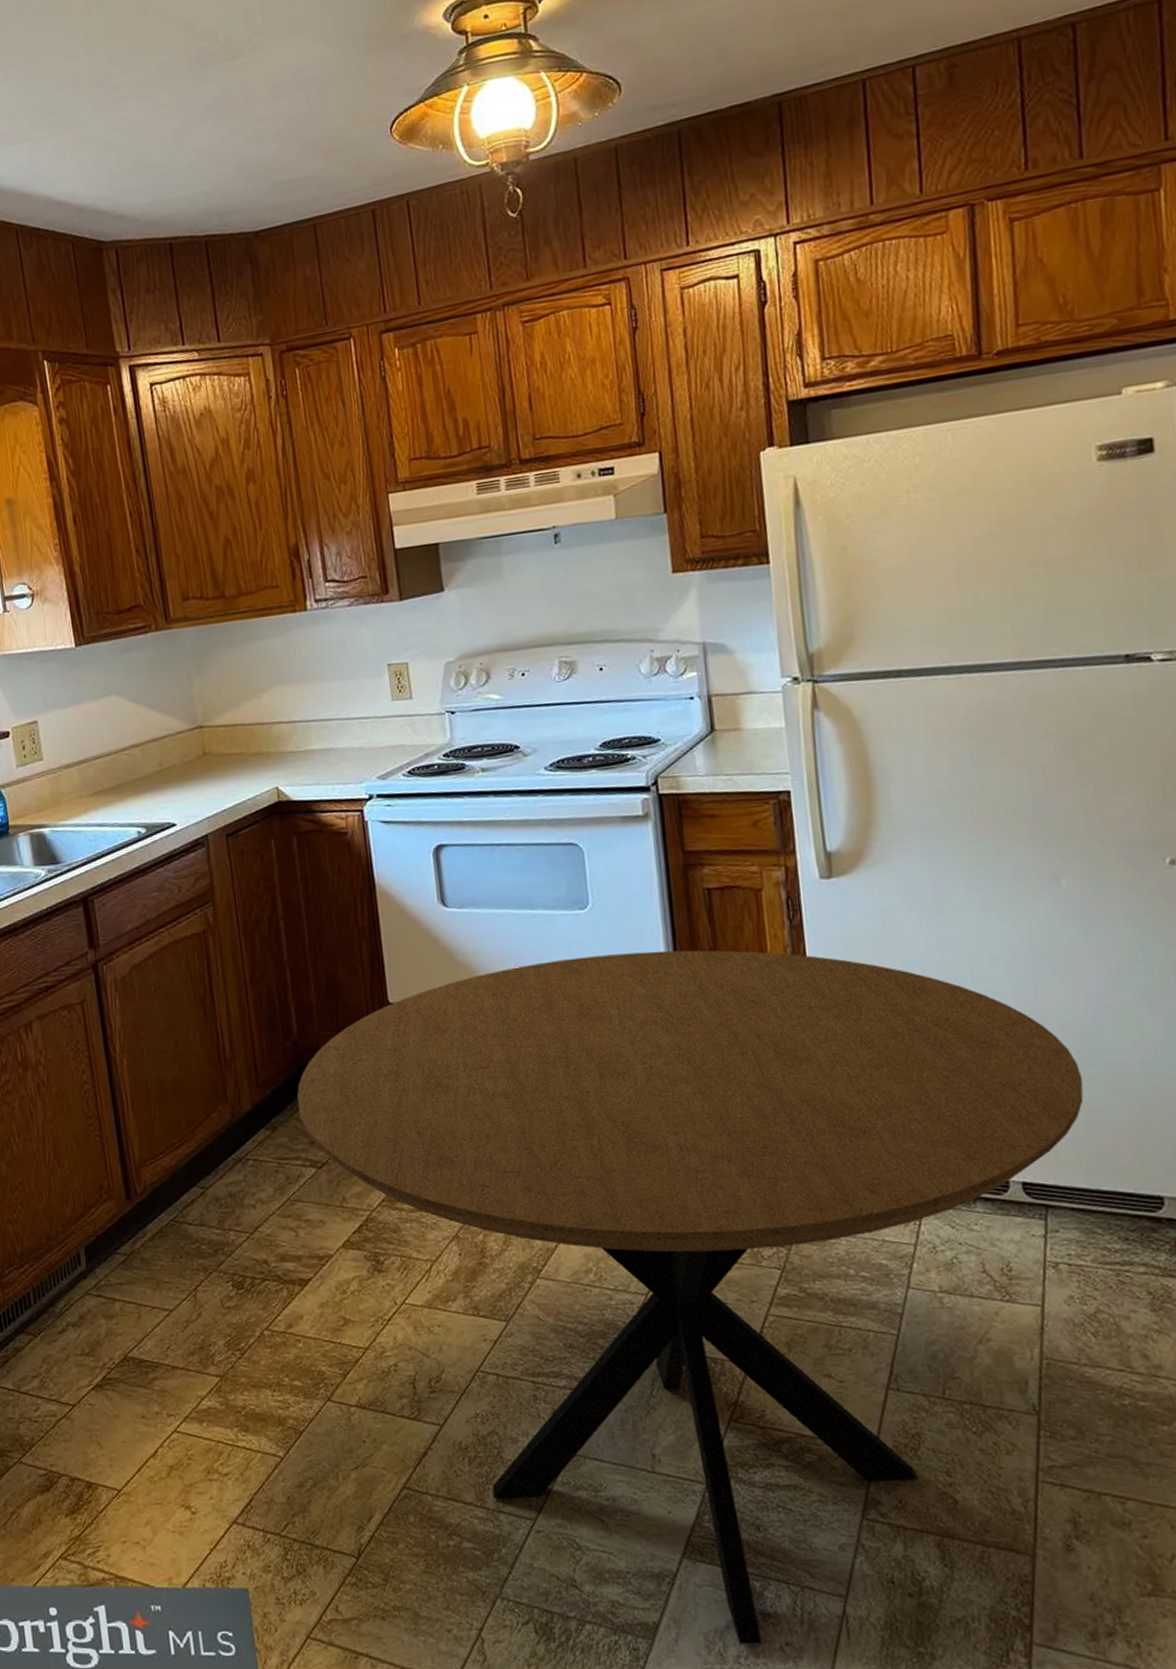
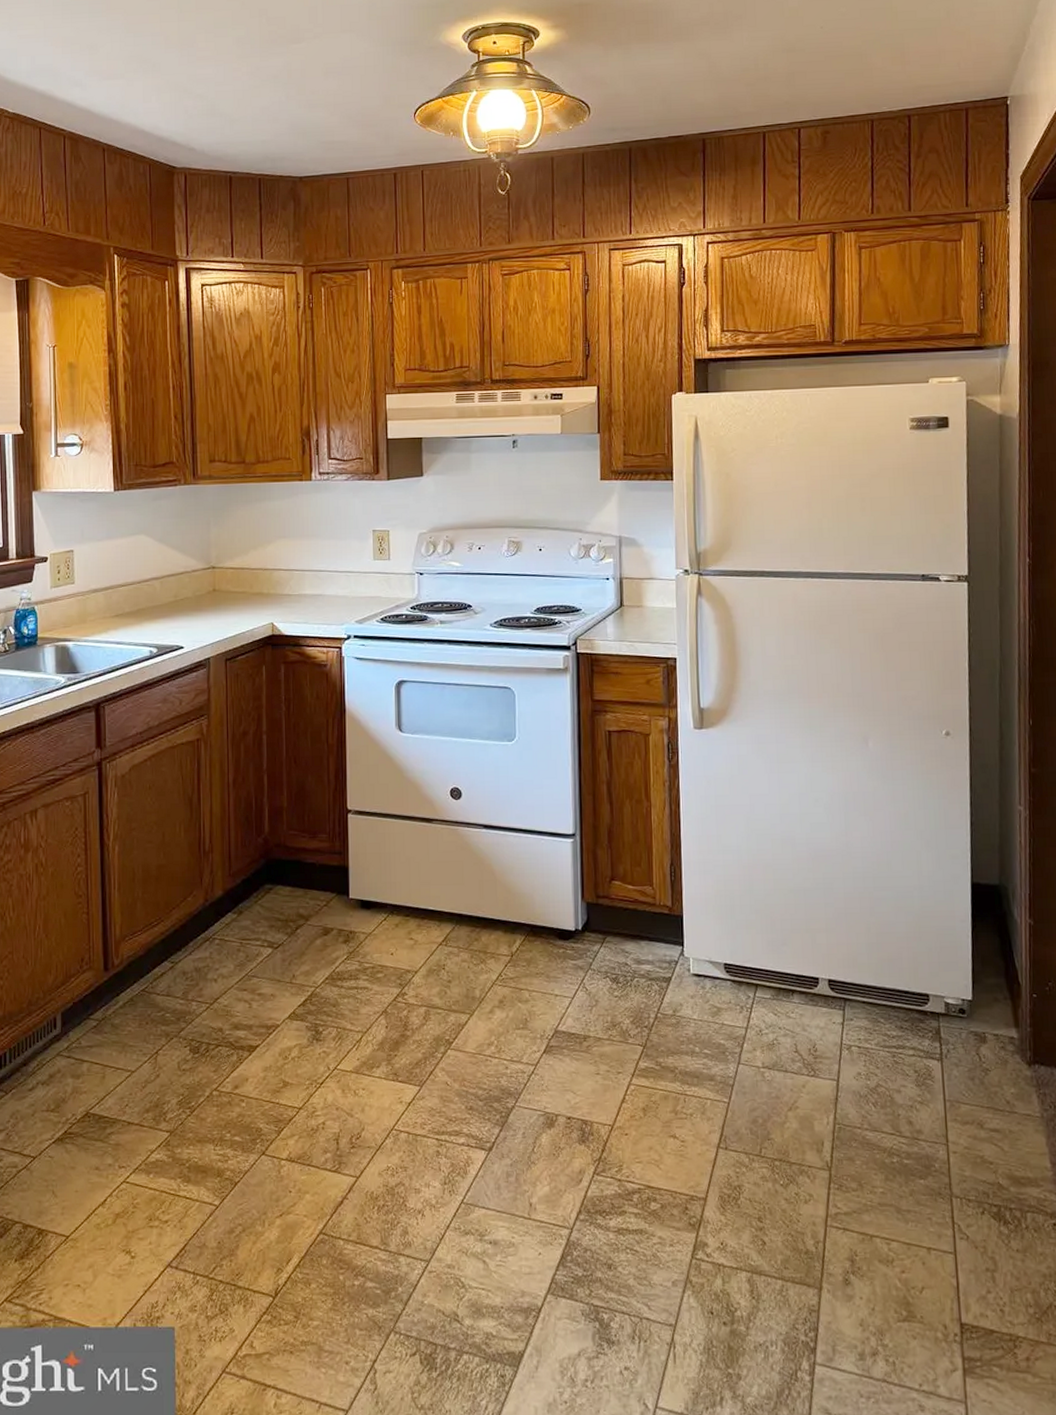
dining table: present [296,950,1084,1644] -> none [262,779,877,1369]

